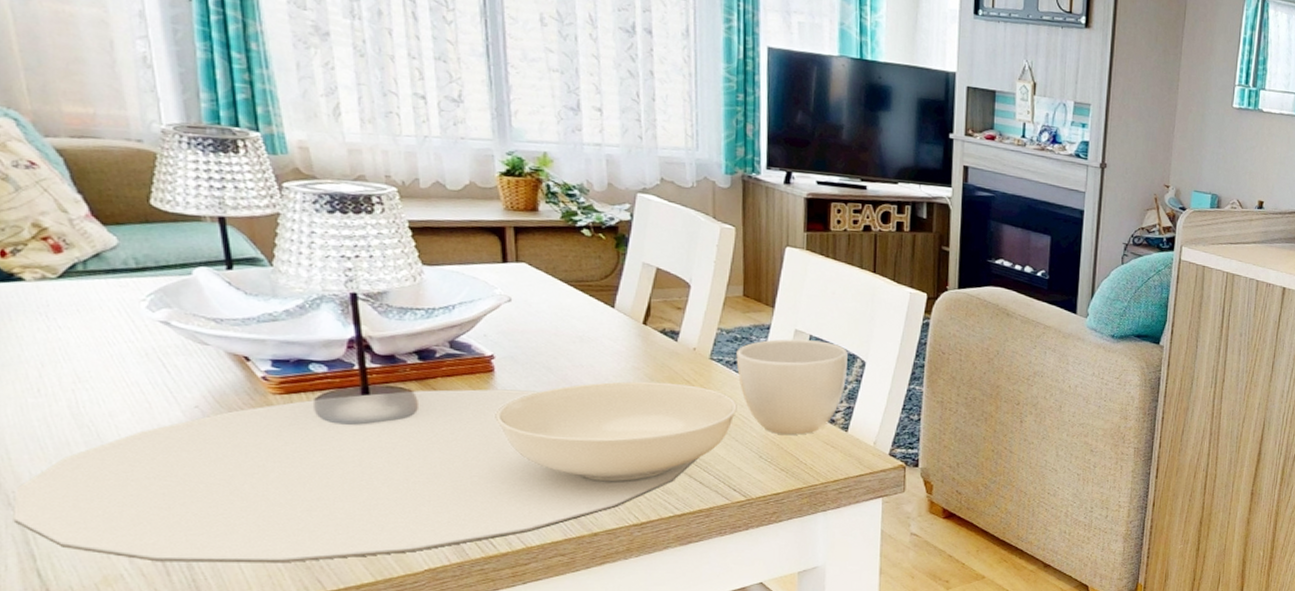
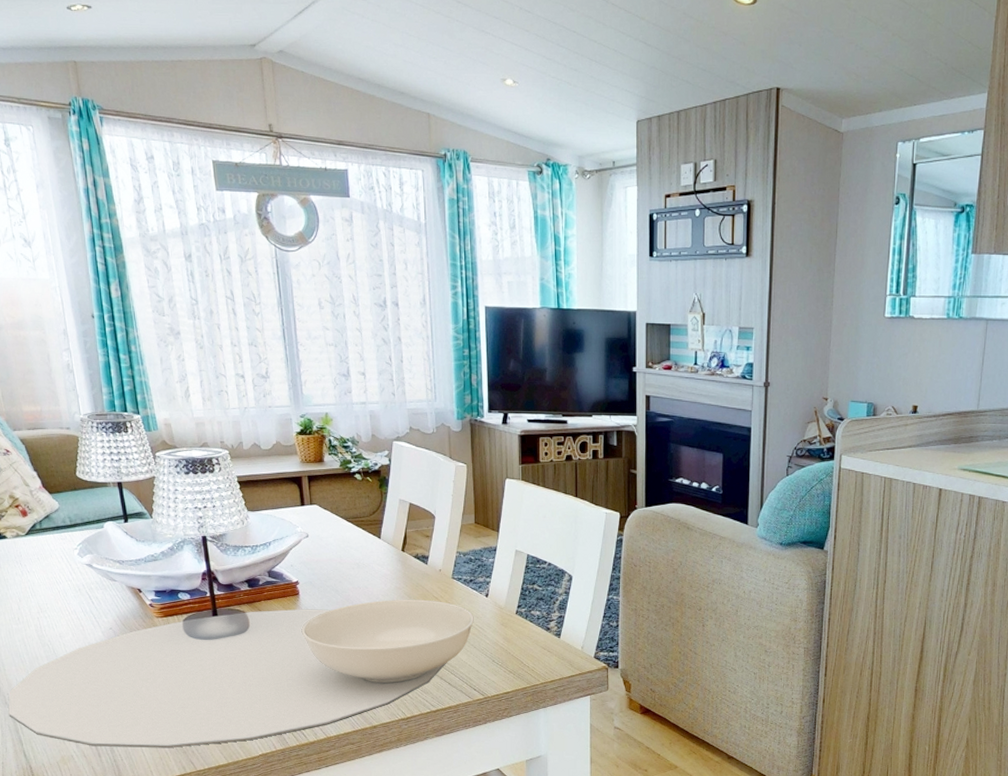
cup: present [736,339,848,435] -> none [471,558,558,641]

